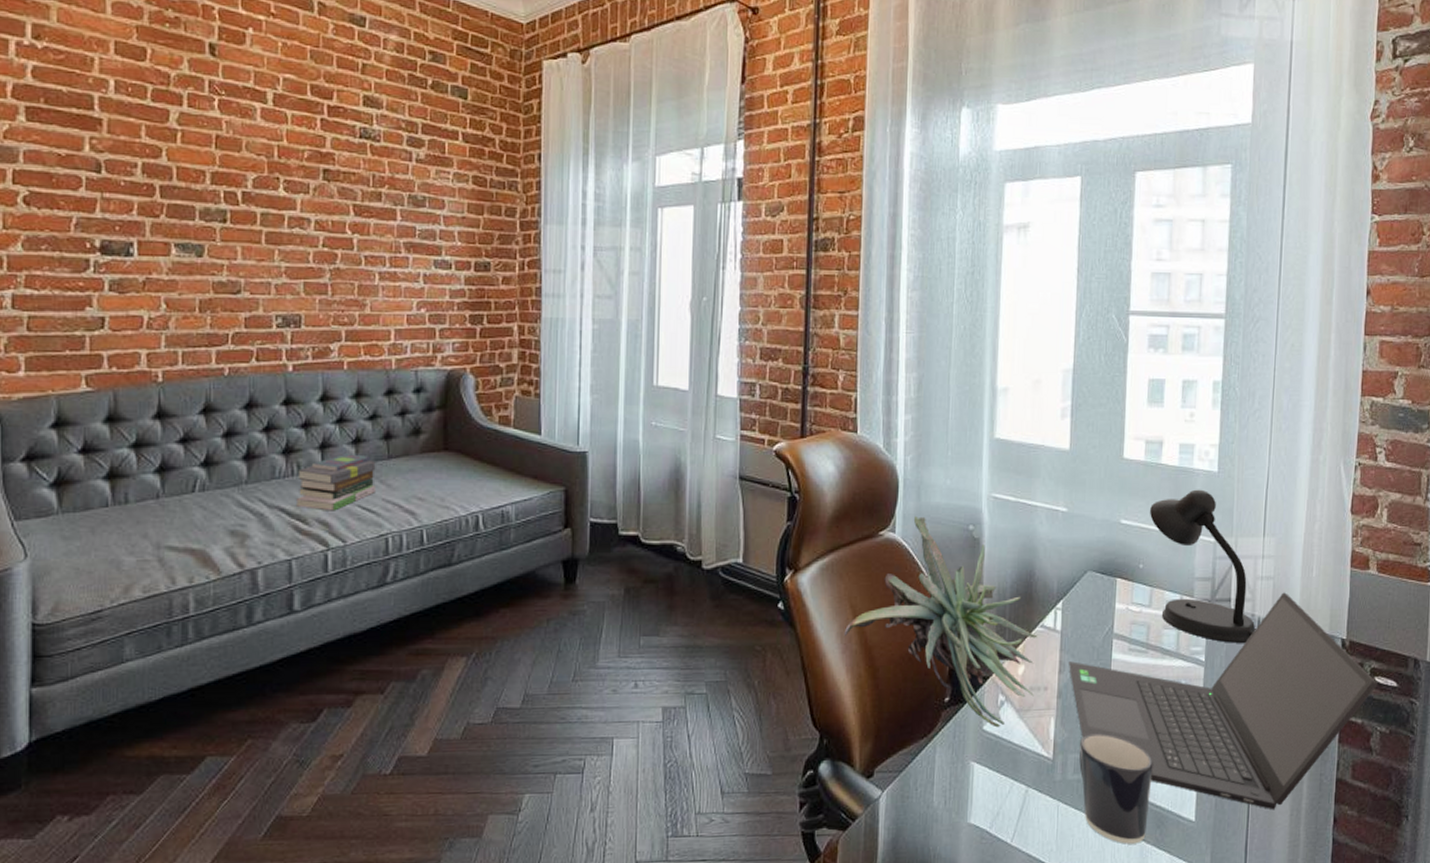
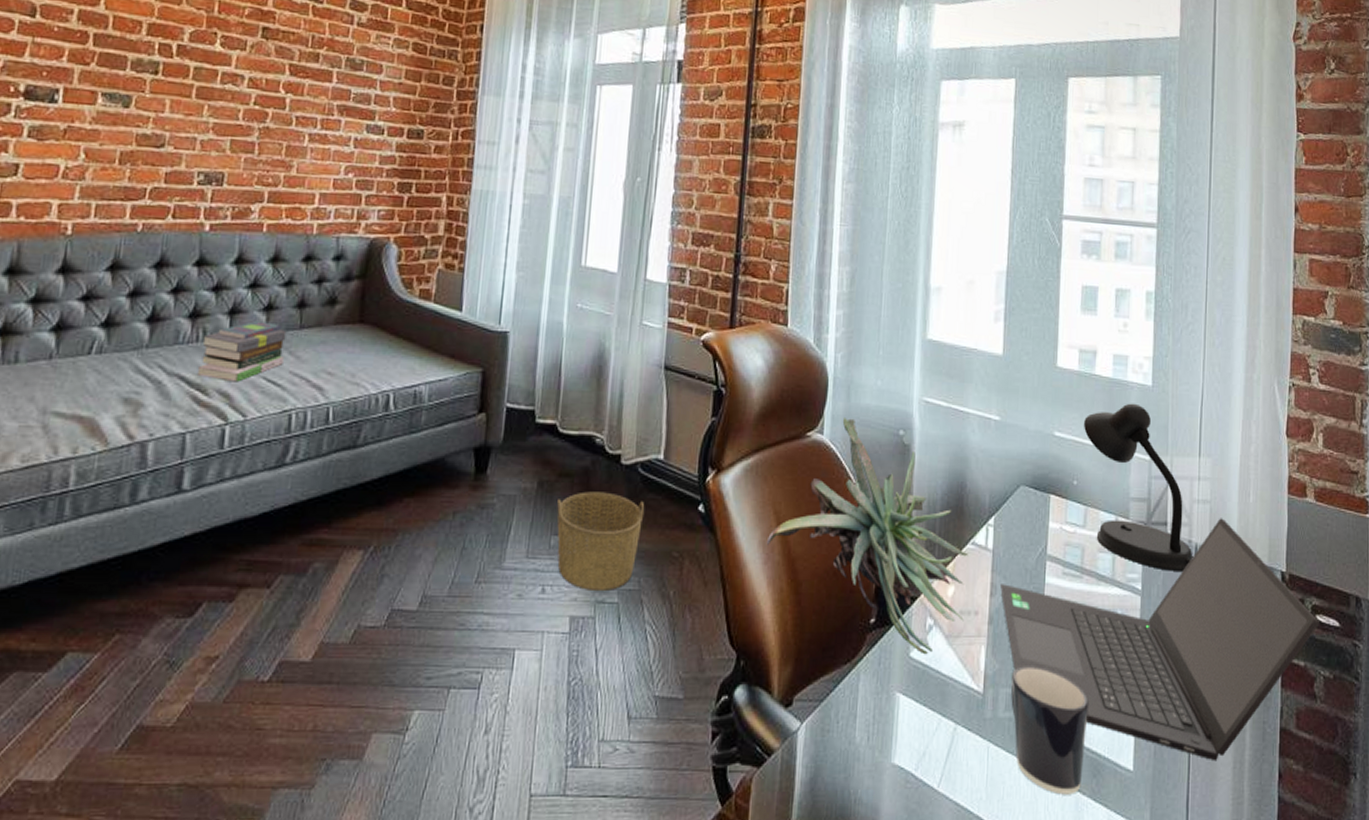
basket: none [644,595,727,684] -> present [556,491,645,591]

